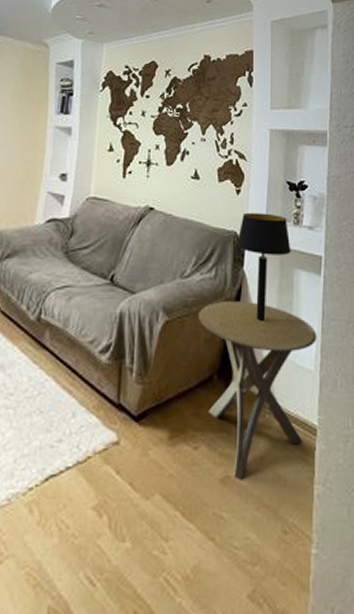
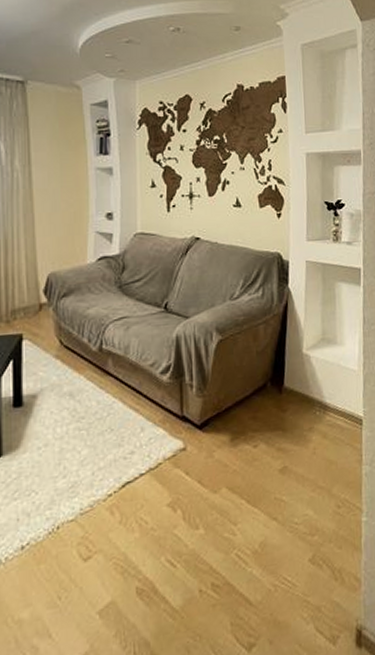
side table: present [198,302,317,480] -> none [249,315,360,469]
table lamp: present [236,212,291,321] -> none [280,233,332,332]

